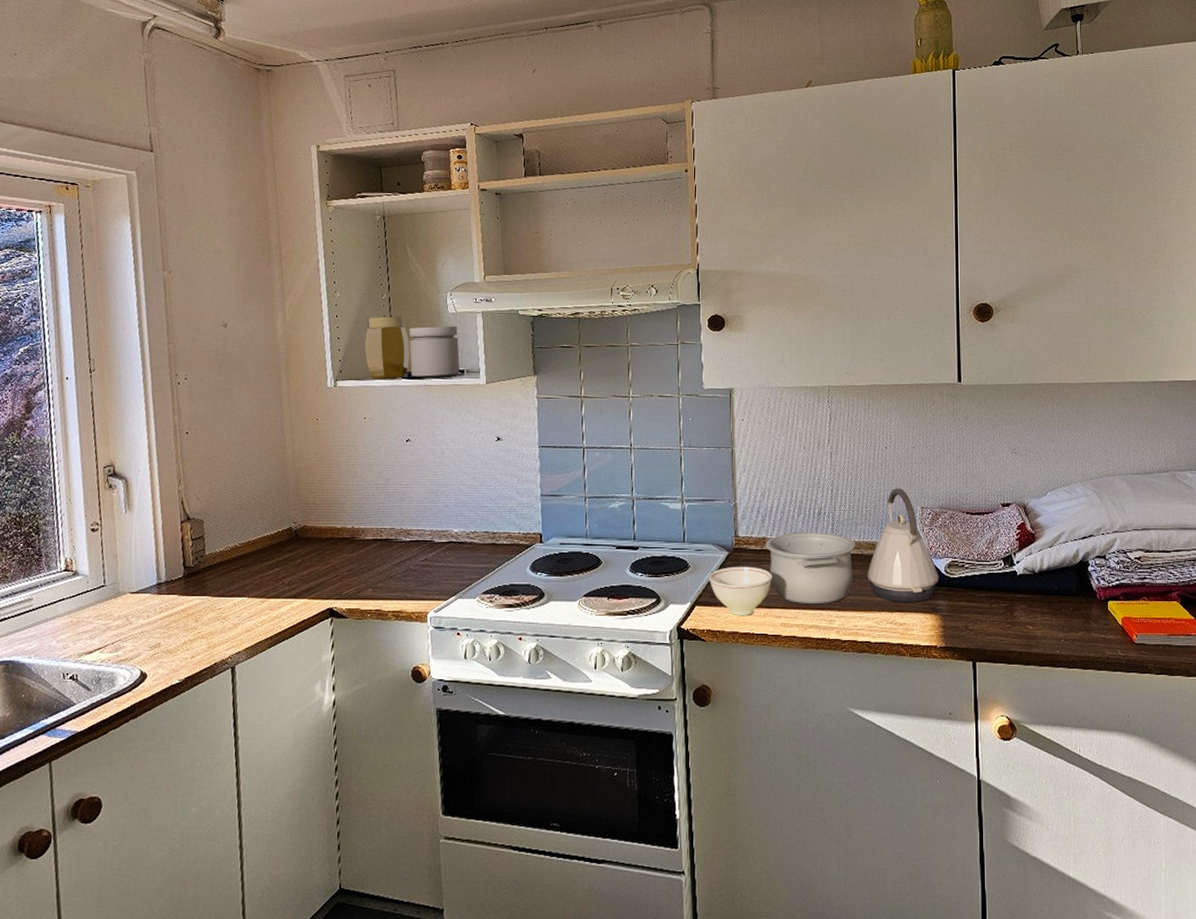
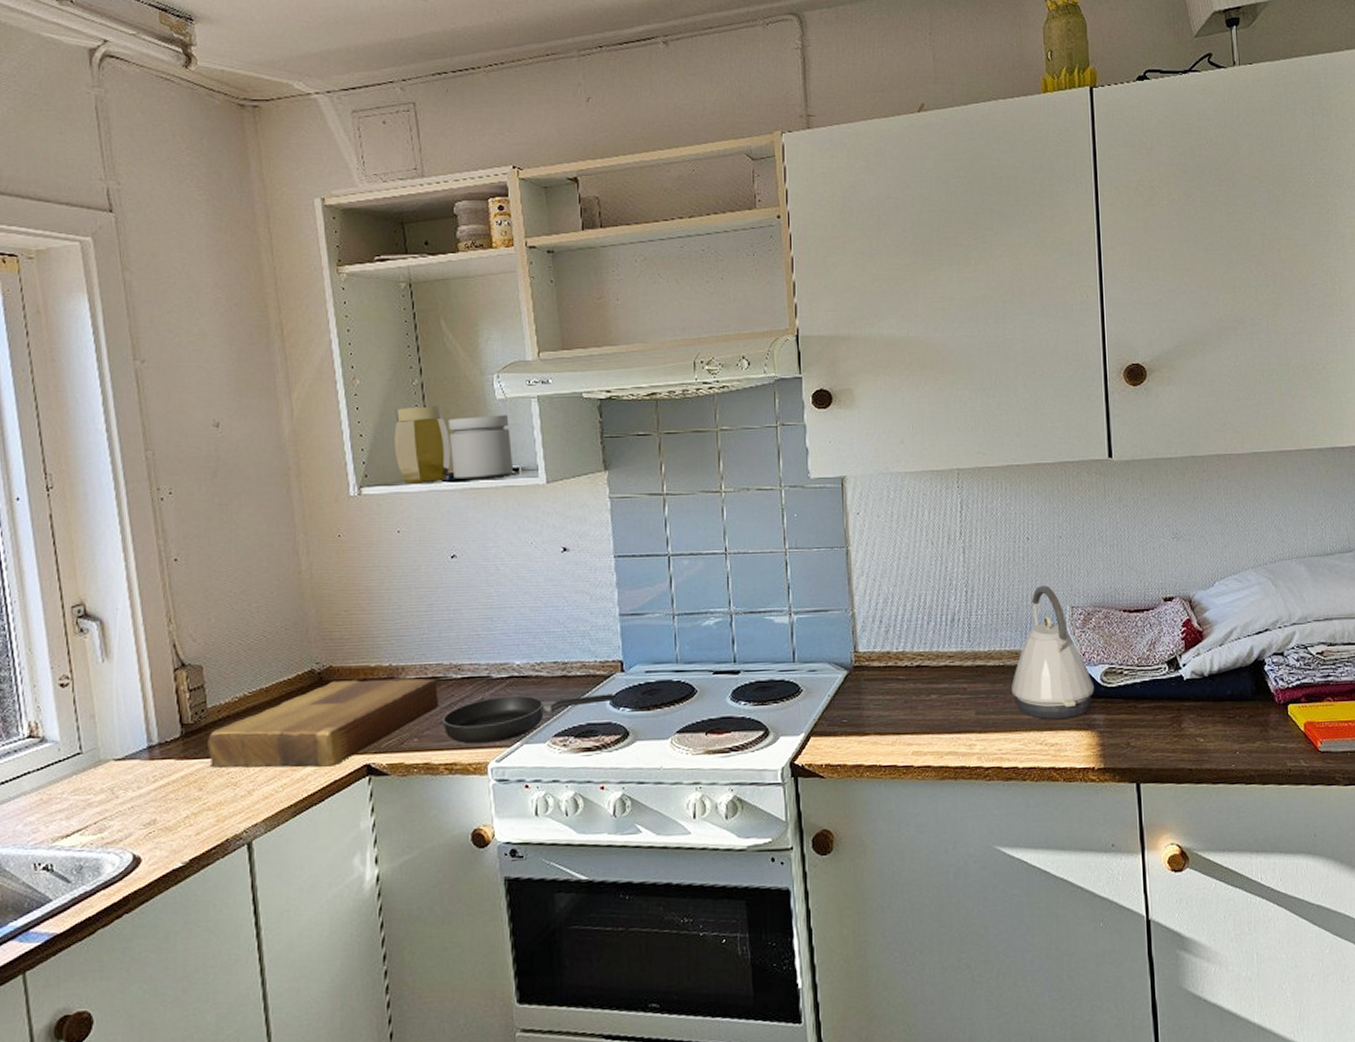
cutting board: none [204,538,391,608] -> present [208,678,439,769]
frying pan: none [392,557,534,596] -> present [443,694,615,744]
bowl: present [709,566,772,617] -> none [825,686,900,747]
cooking pot: present [765,532,856,604] -> none [890,642,997,727]

